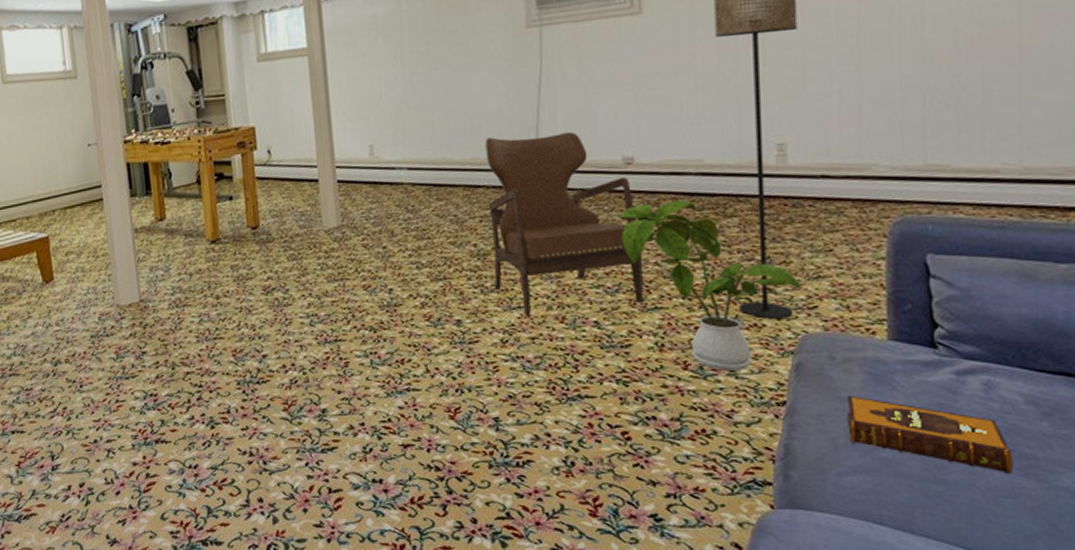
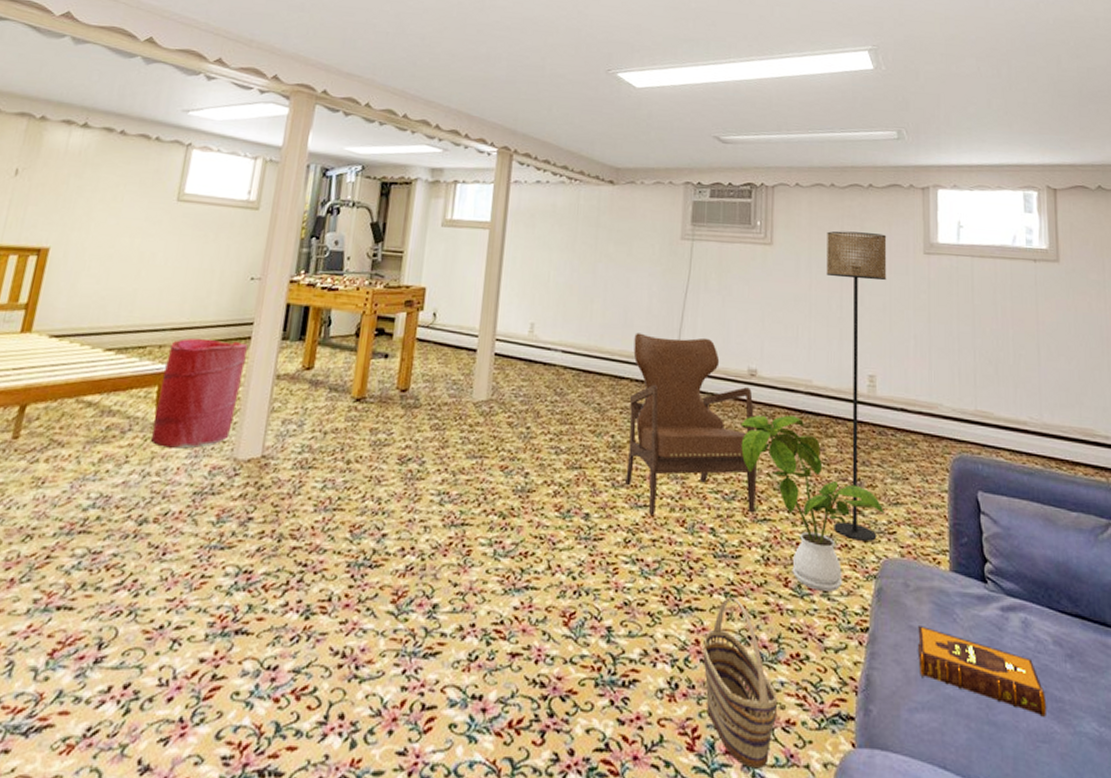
laundry hamper: none [36,204,108,302] -> present [150,338,248,449]
basket: none [597,384,684,529] -> present [703,597,778,769]

